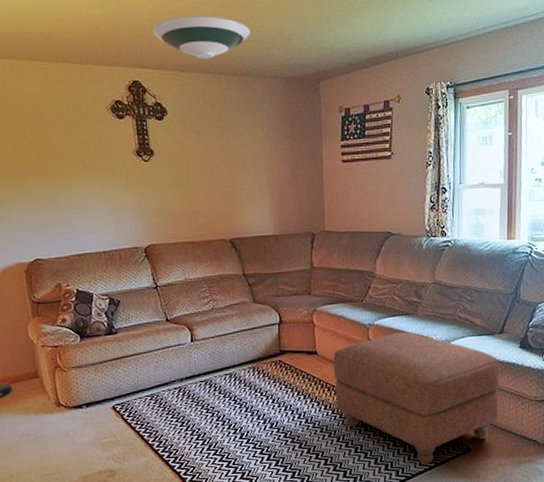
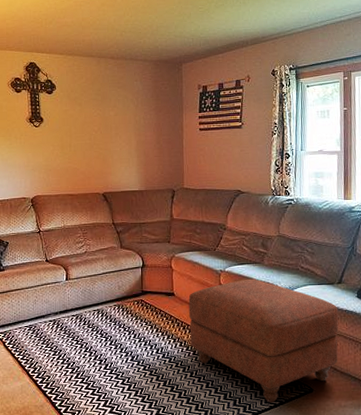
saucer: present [153,15,251,60] -> none [48,11,126,46]

